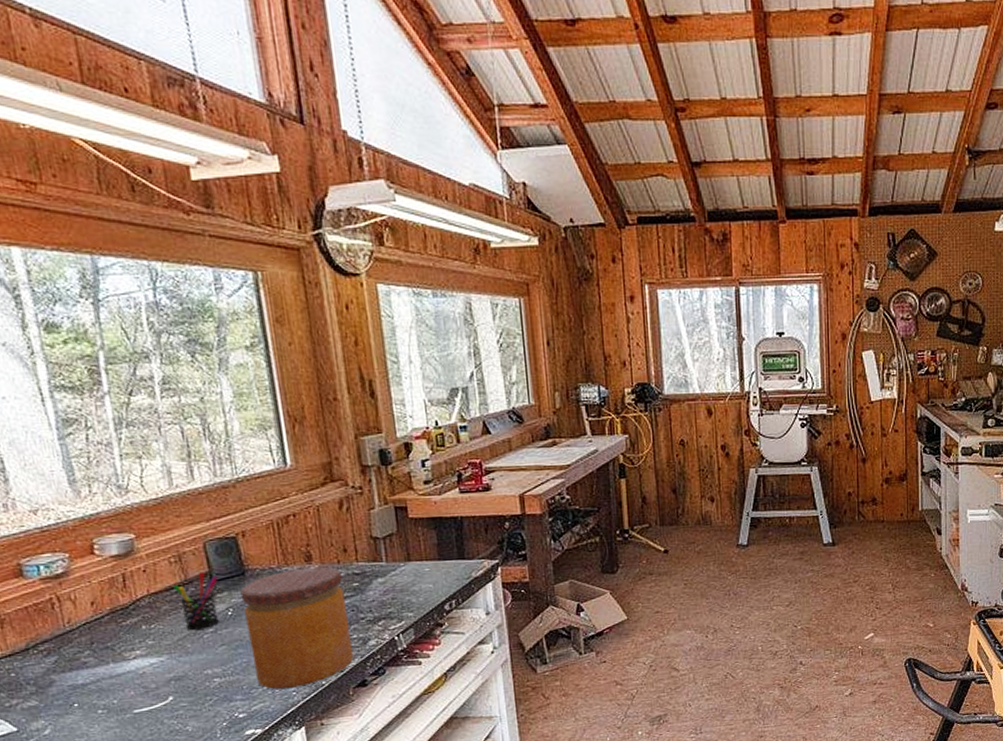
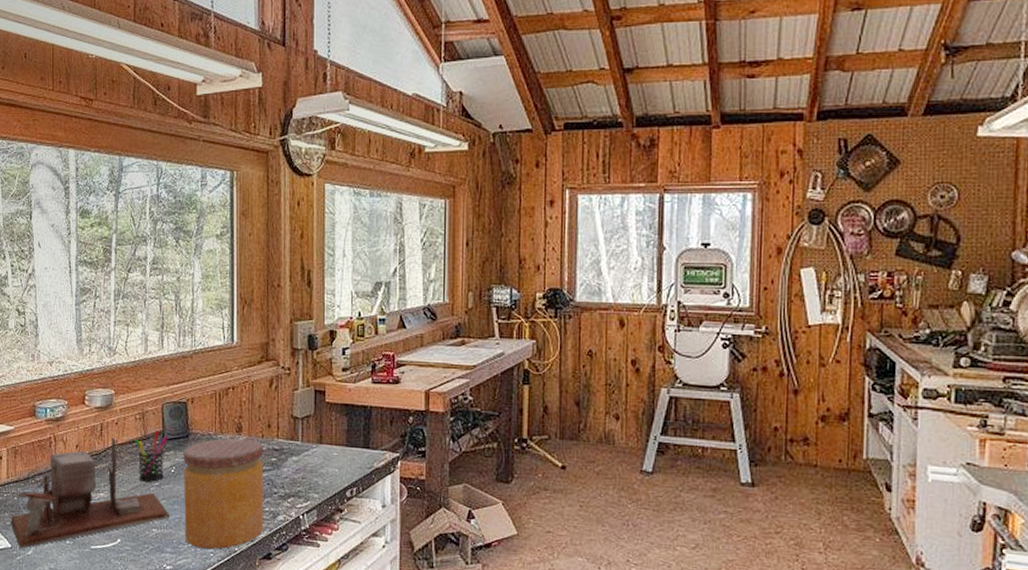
desk organizer: none [10,586,236,729] -> present [10,437,171,549]

